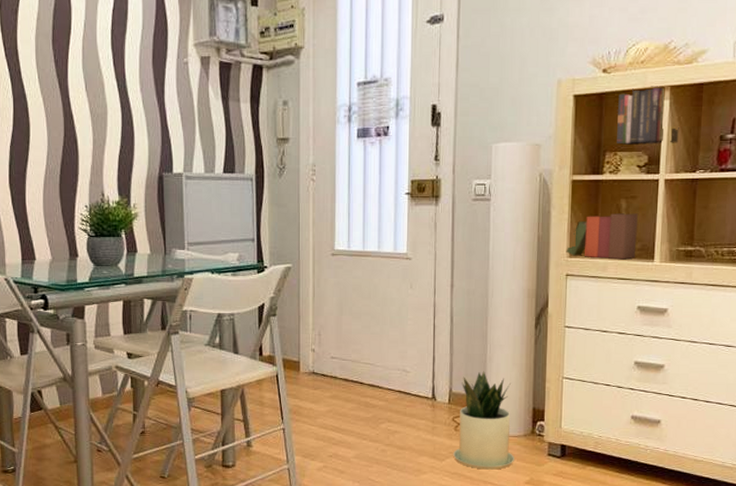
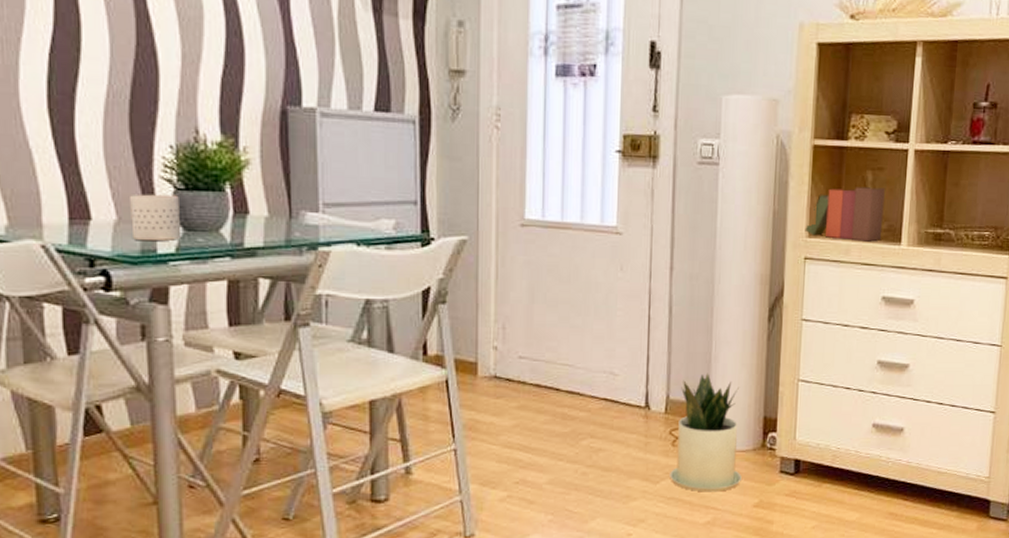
mug: none [60,240,93,274] -> present [130,194,182,242]
books: present [617,86,679,146] -> none [864,39,931,109]

